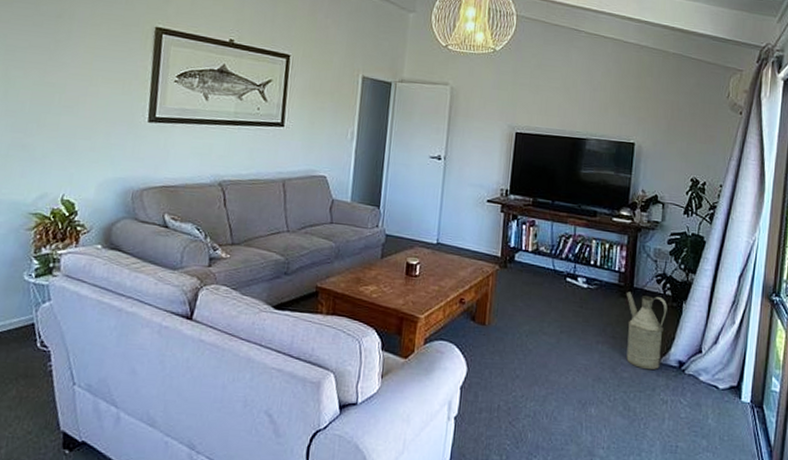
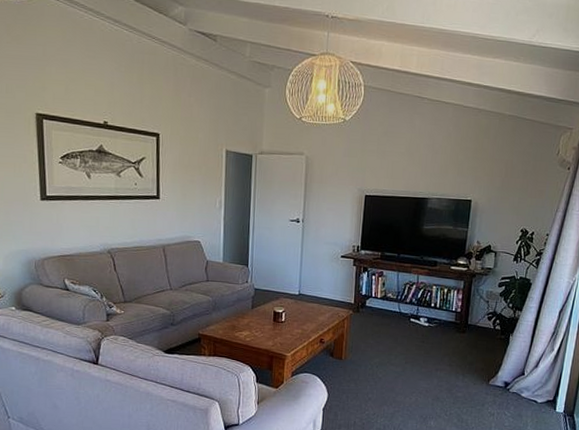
watering can: present [626,291,668,370] -> none [461,328,497,390]

